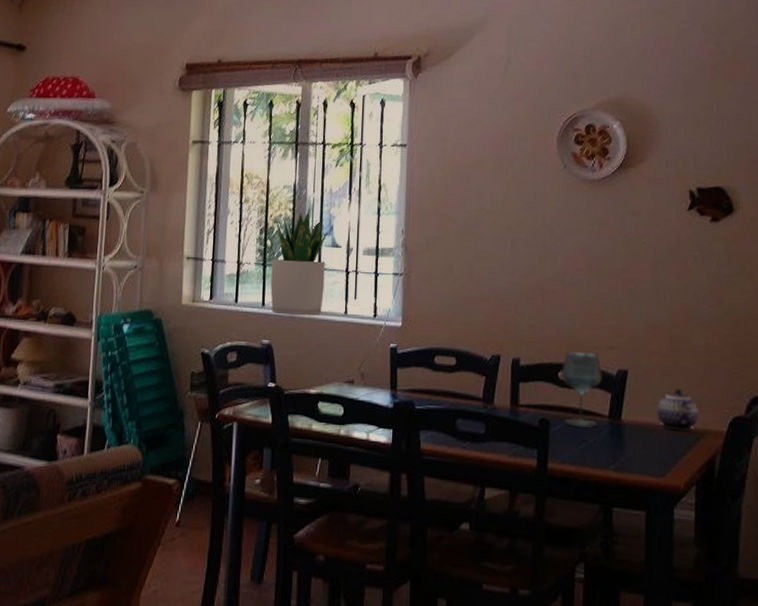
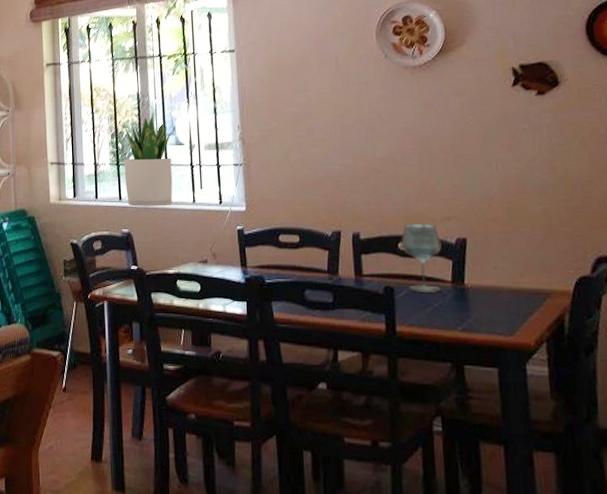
teapot: present [657,388,698,431] -> none [499,252,543,292]

